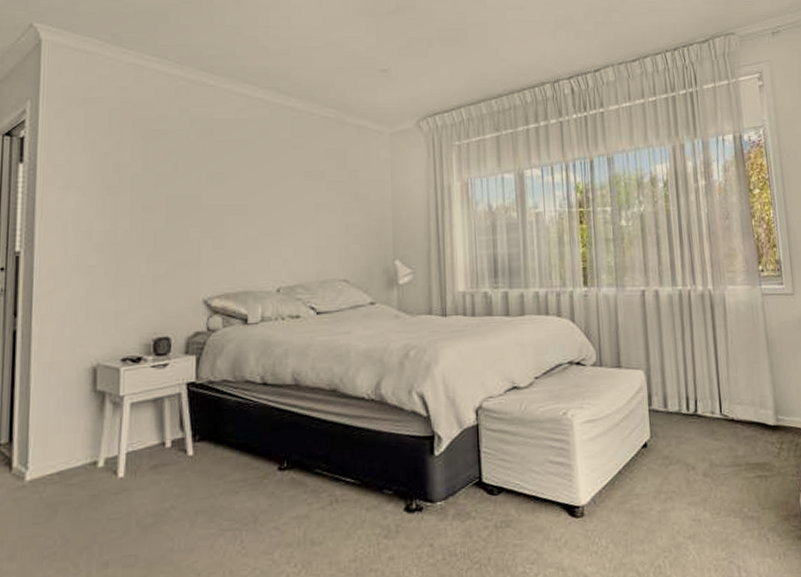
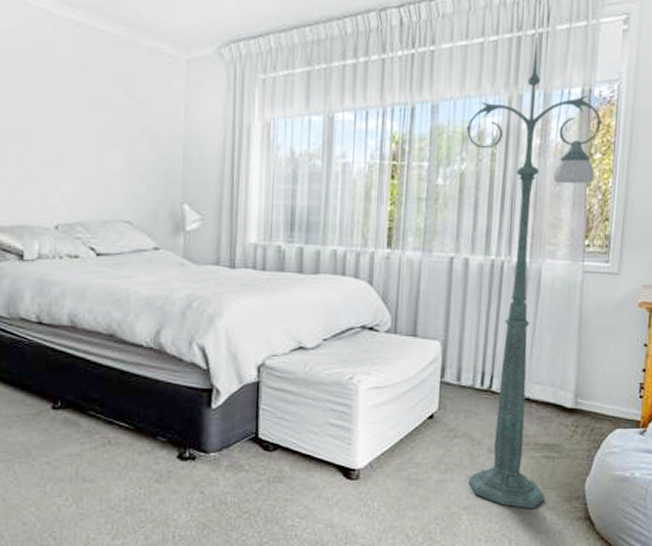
floor lamp: none [639,96,764,532] -> present [466,37,603,509]

